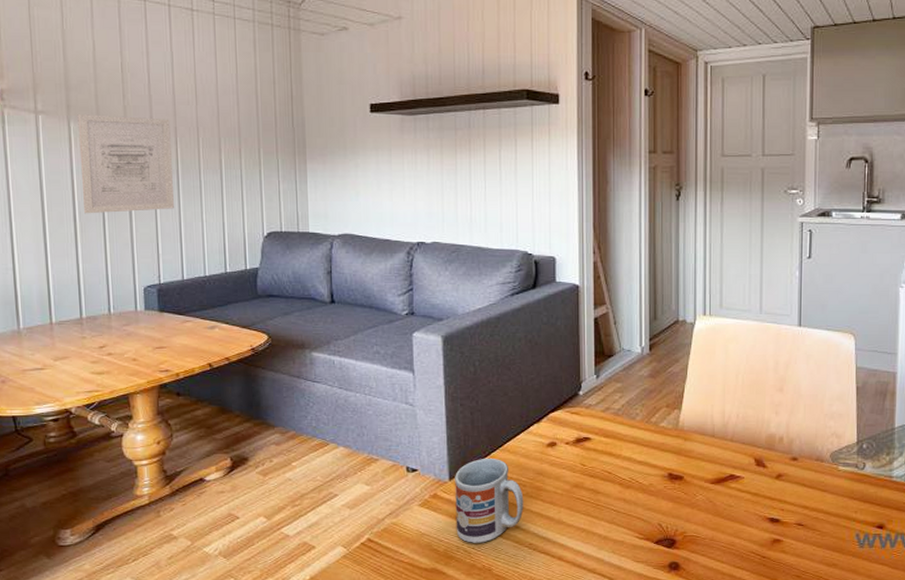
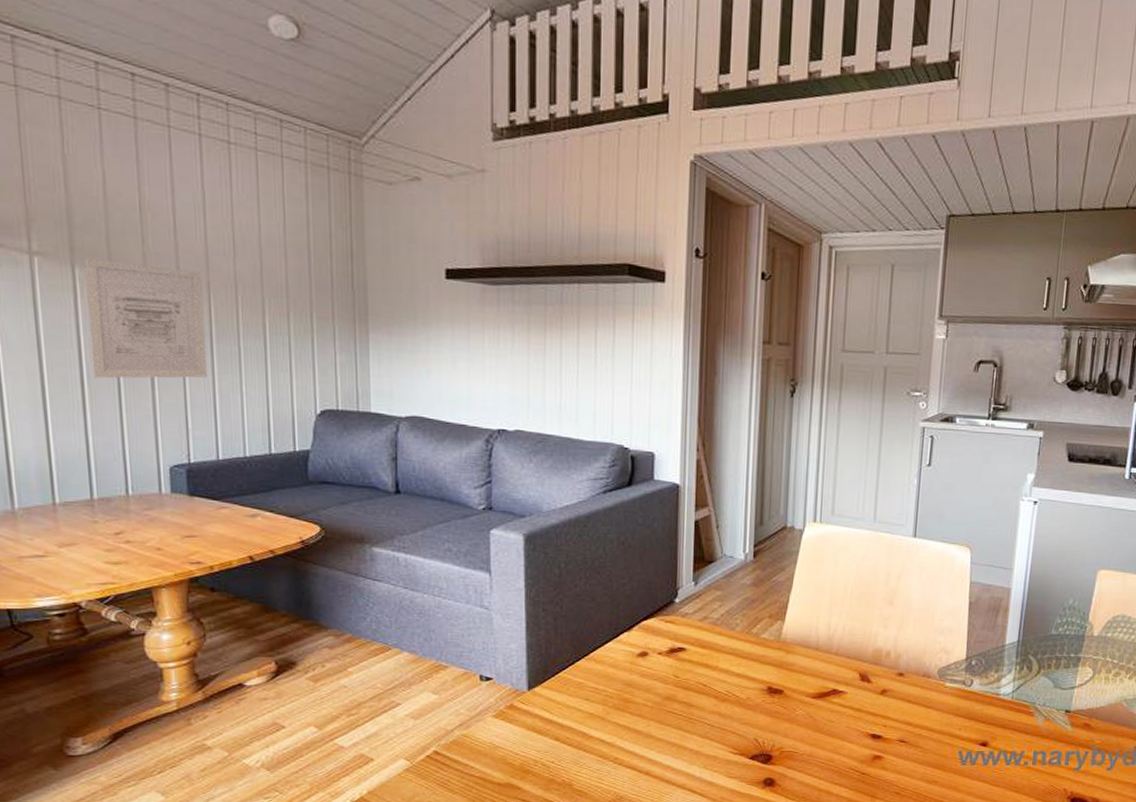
cup: present [455,458,524,543] -> none [534,667,610,757]

